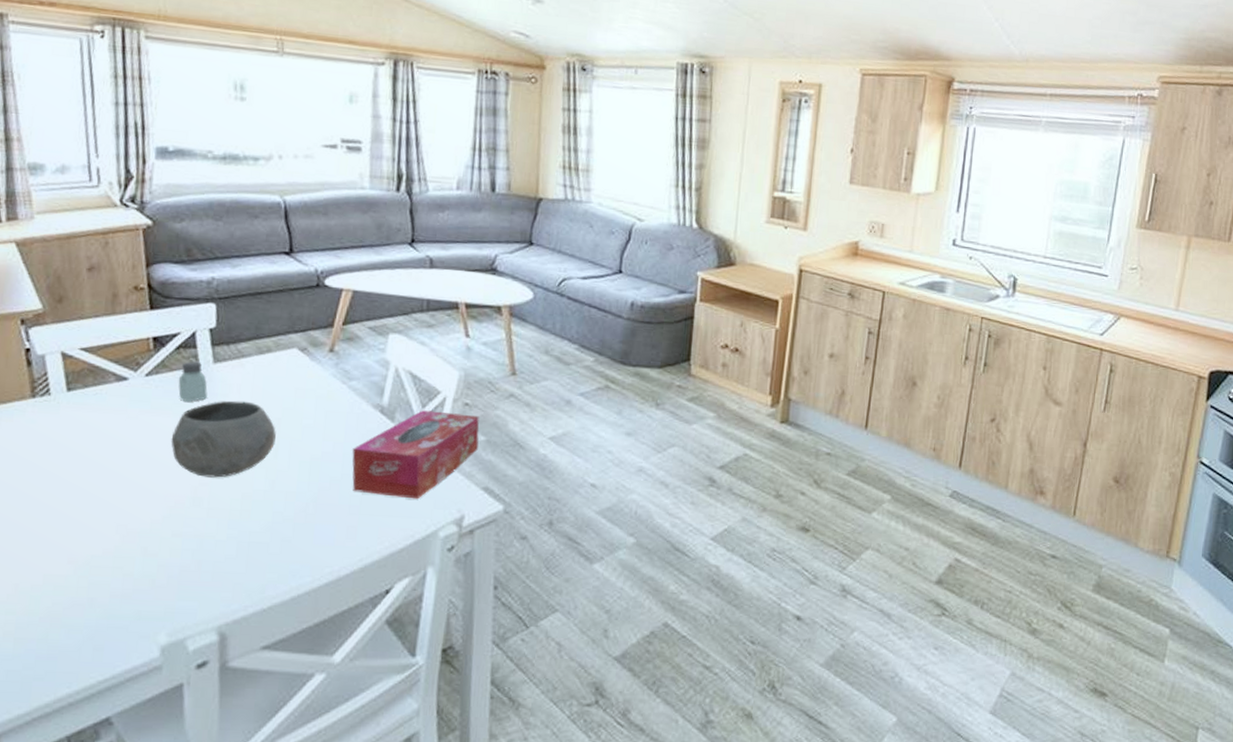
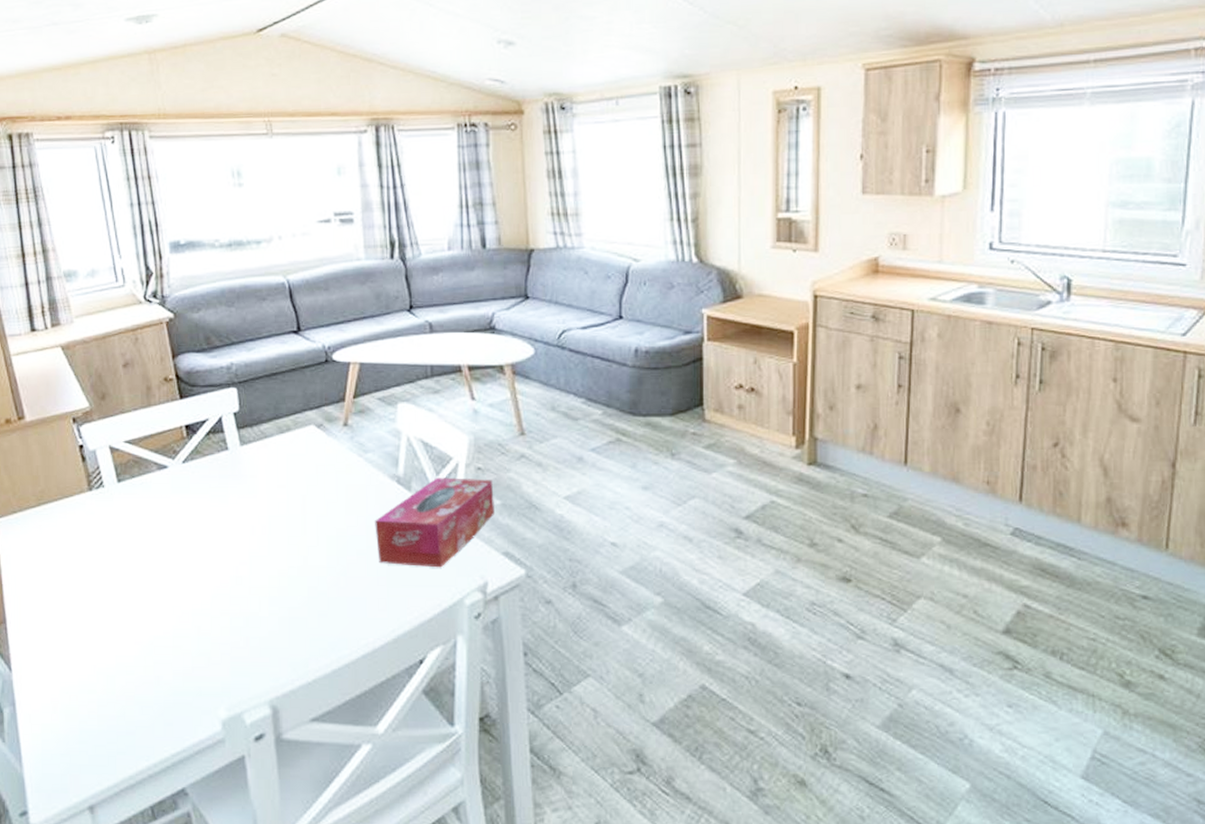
bowl: present [171,400,276,478] -> none [210,481,303,557]
saltshaker: present [178,361,208,403] -> none [211,445,238,486]

